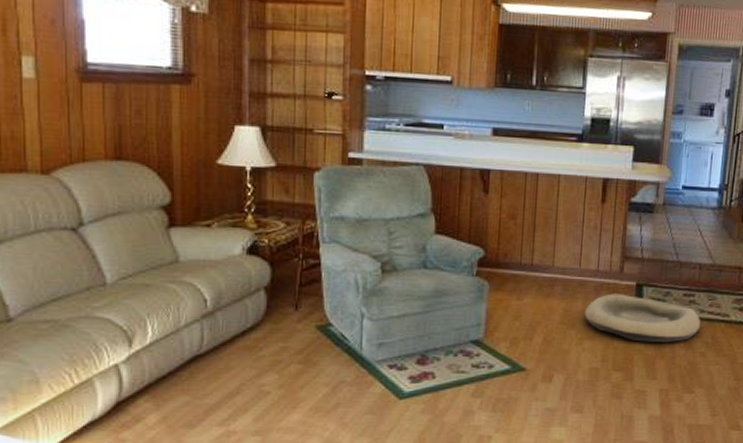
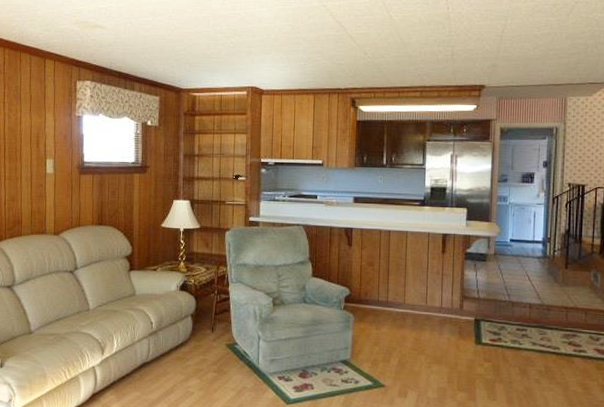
dog bed: present [584,293,700,342] -> none [431,326,533,369]

